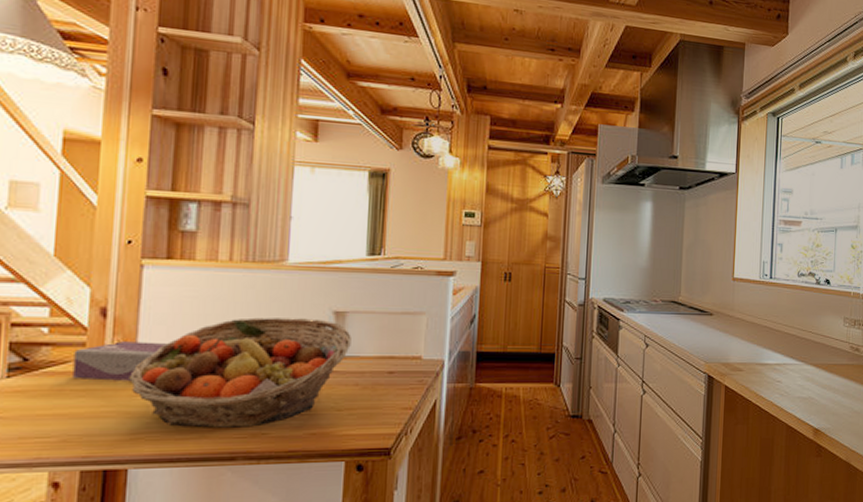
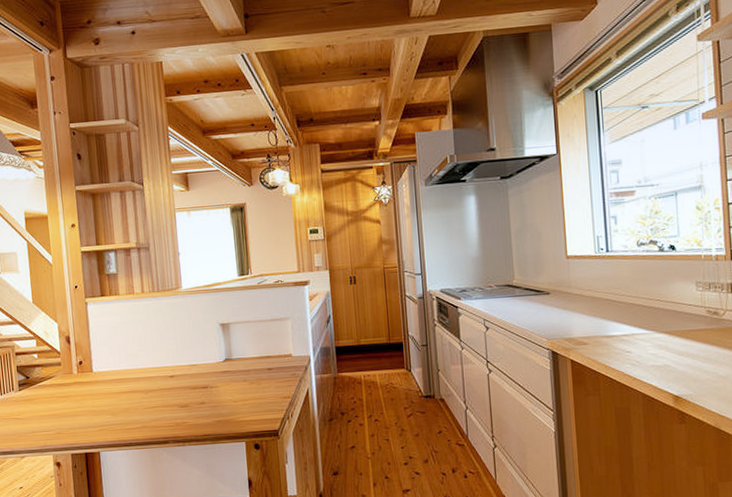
tissue box: present [73,341,167,381] -> none [55,358,111,389]
fruit basket: present [129,317,351,428] -> none [91,331,237,421]

